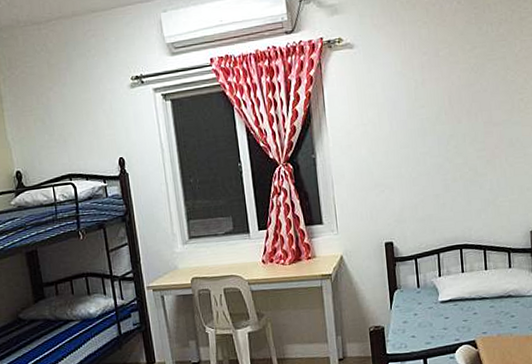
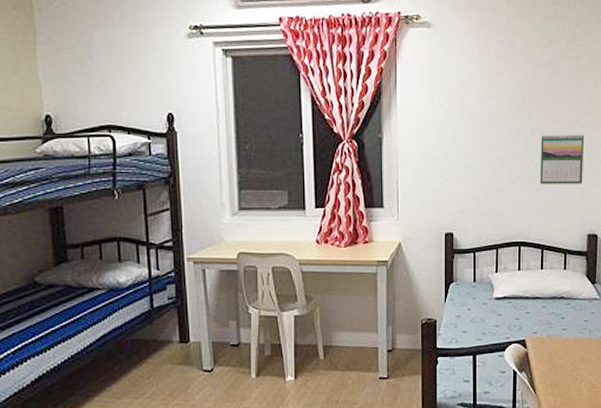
calendar: none [473,133,521,186] -> present [539,133,585,184]

